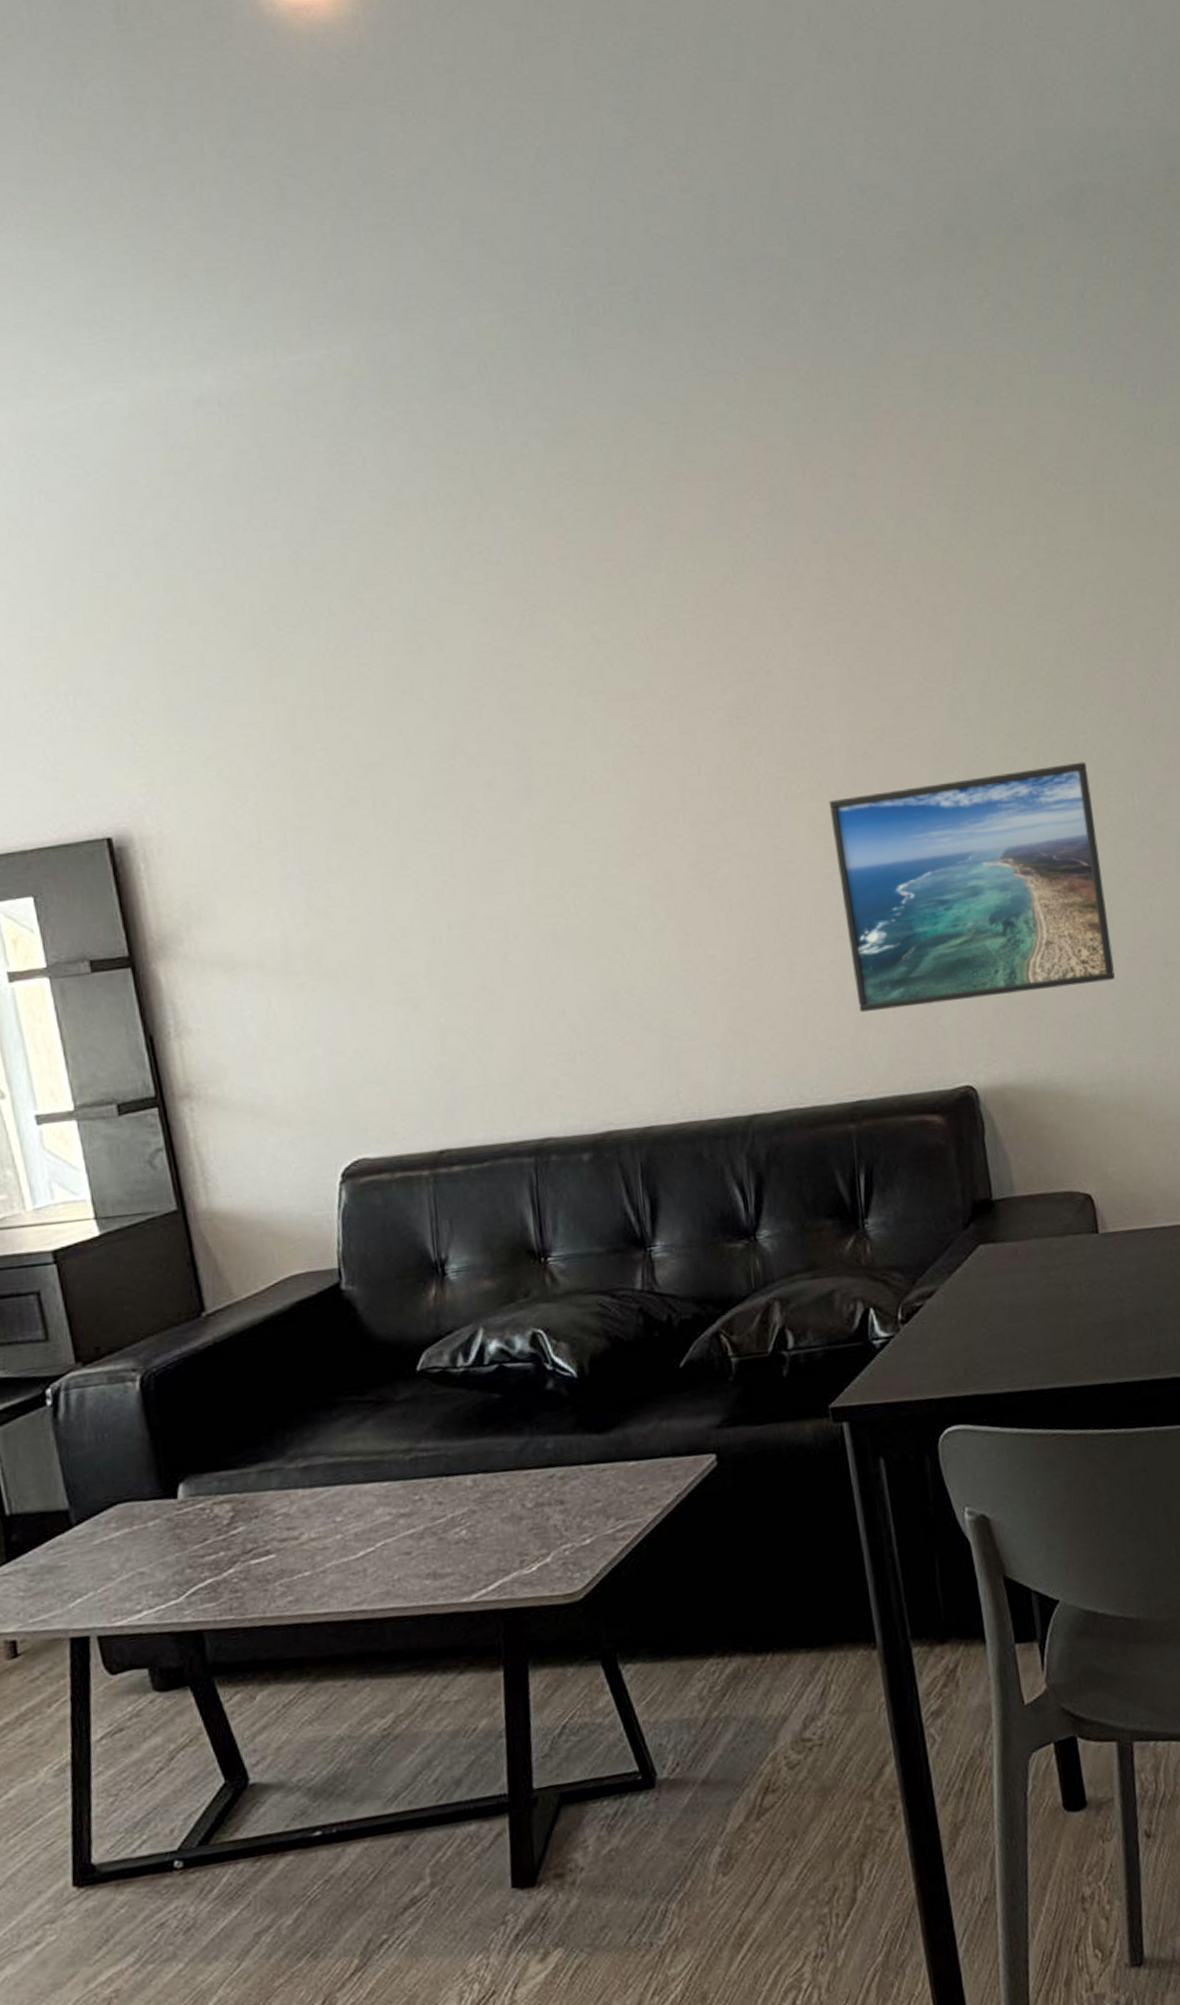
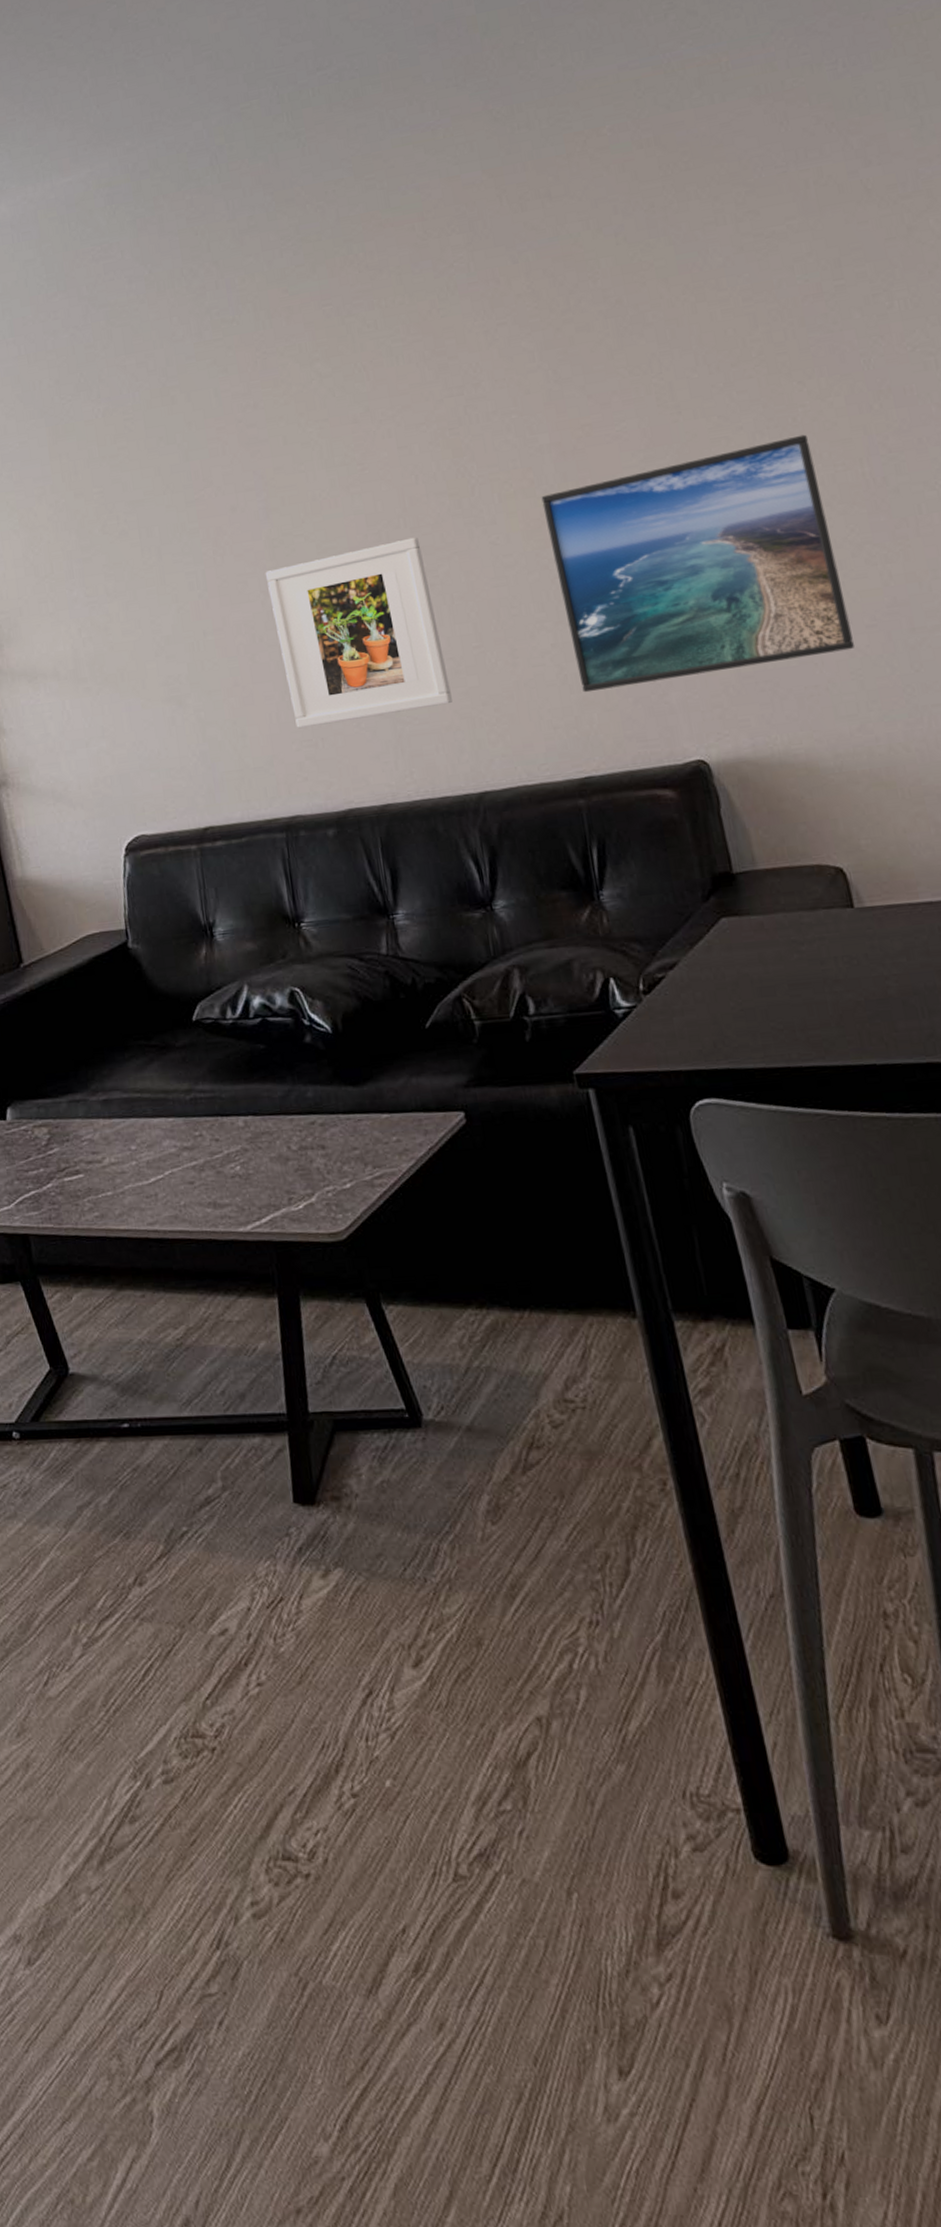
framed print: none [523,833,725,1041] -> present [265,537,452,729]

